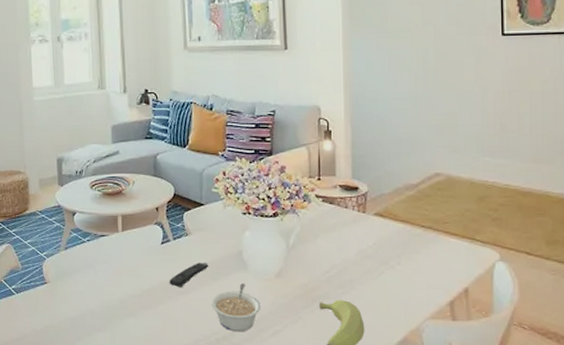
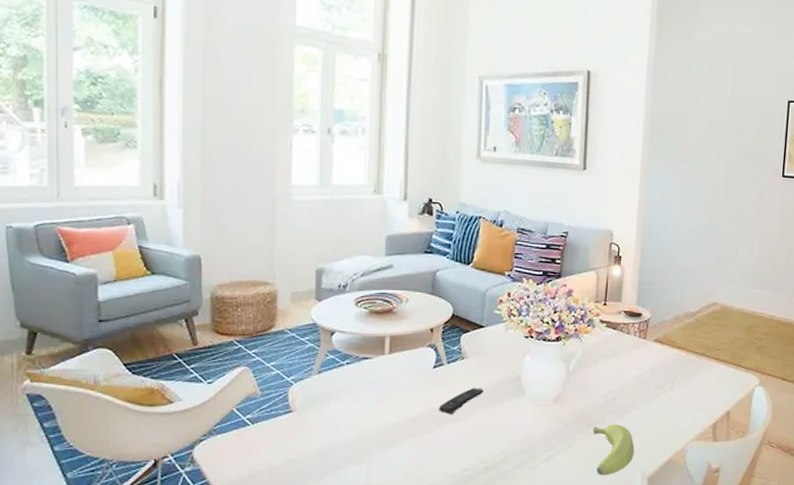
legume: present [211,283,260,332] -> none [483,409,535,459]

